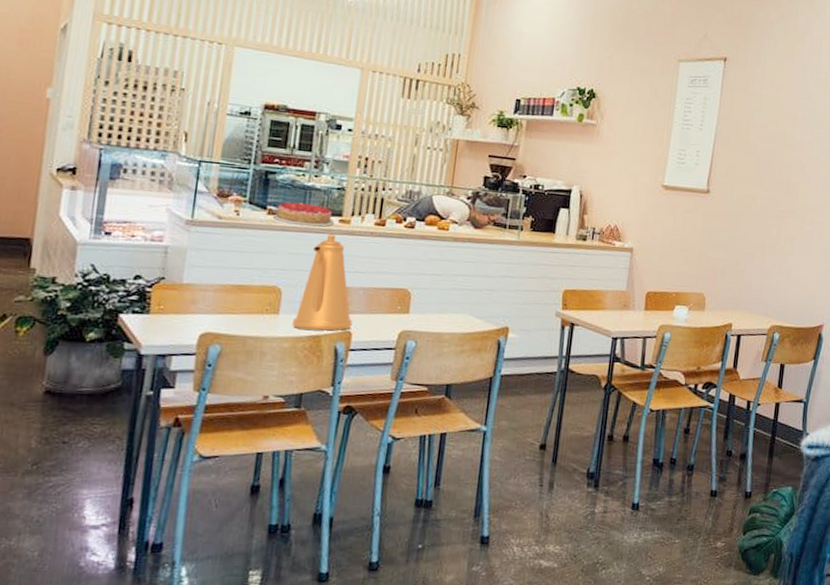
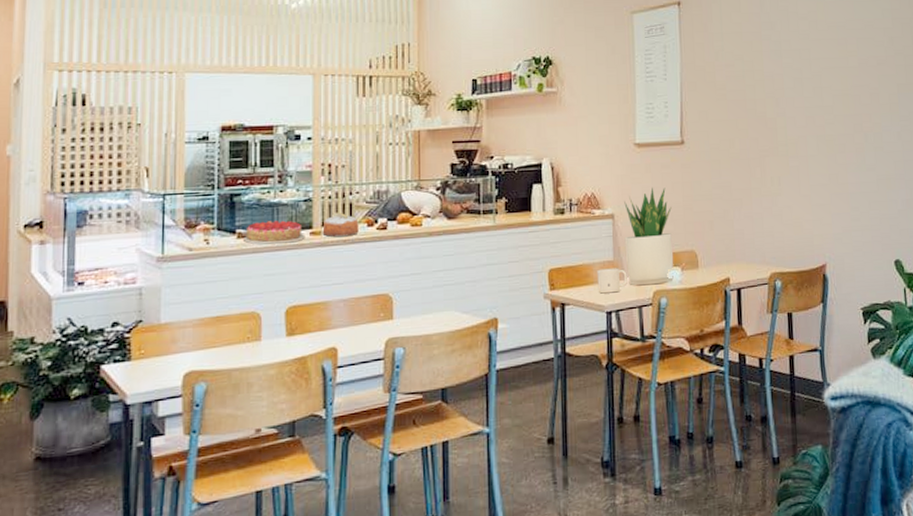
coffee pot: present [292,234,353,331] -> none [276,249,338,353]
cake: none [351,204,388,230] -> present [322,212,359,238]
mug: none [607,297,637,321] -> present [596,268,627,294]
planter: none [637,228,688,320] -> present [624,187,674,286]

